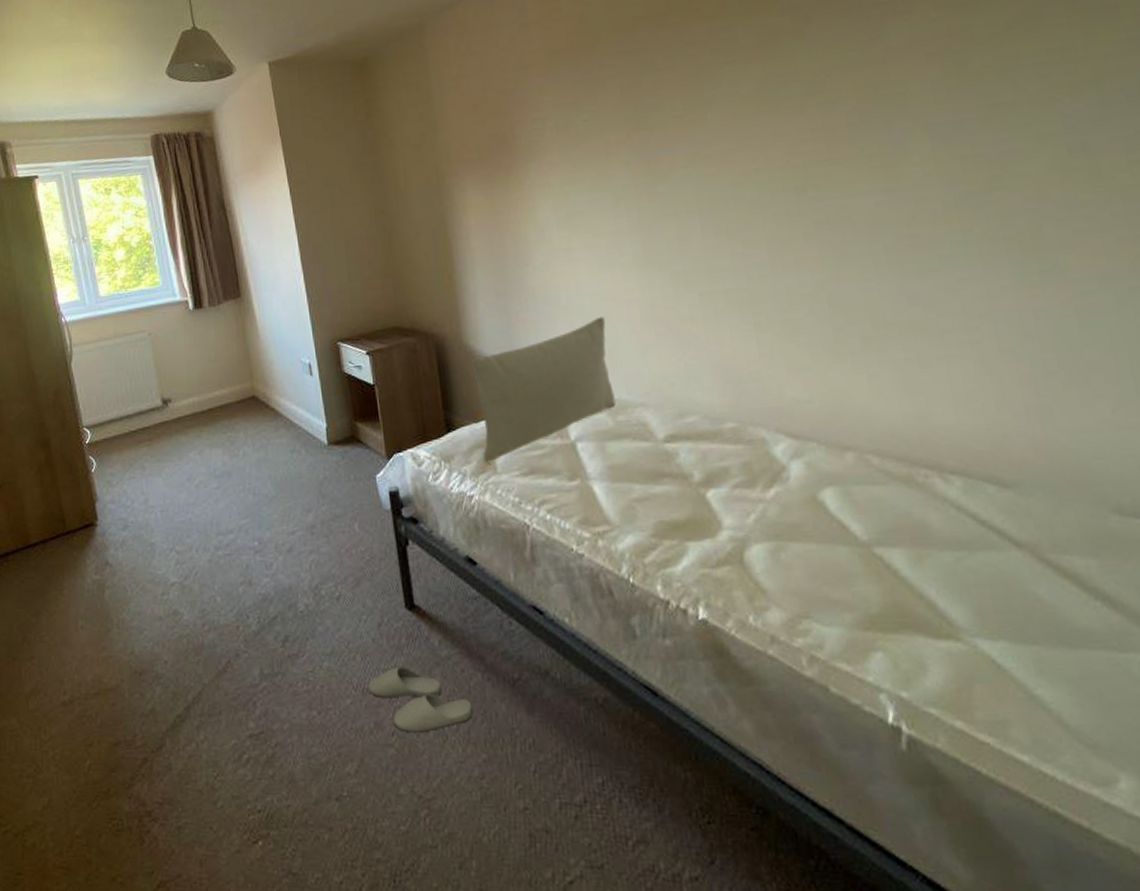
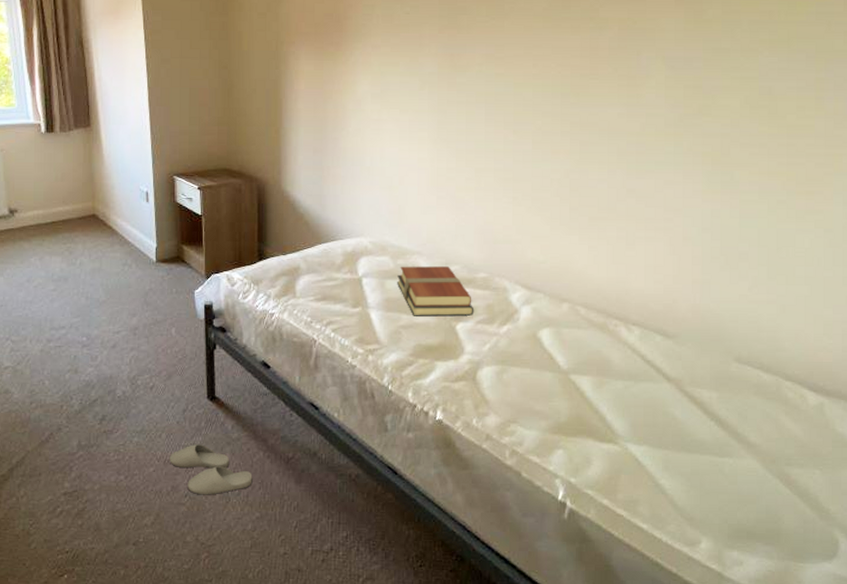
pillow: present [471,316,616,464] -> none [286,179,400,289]
books: none [620,418,728,486] -> present [397,266,475,317]

